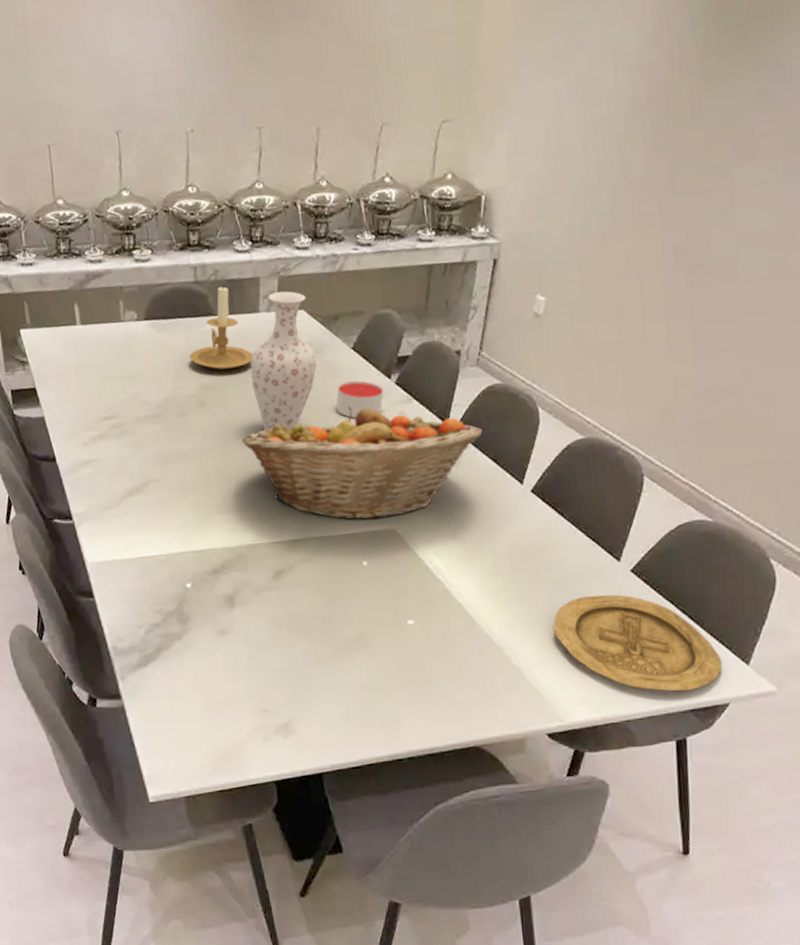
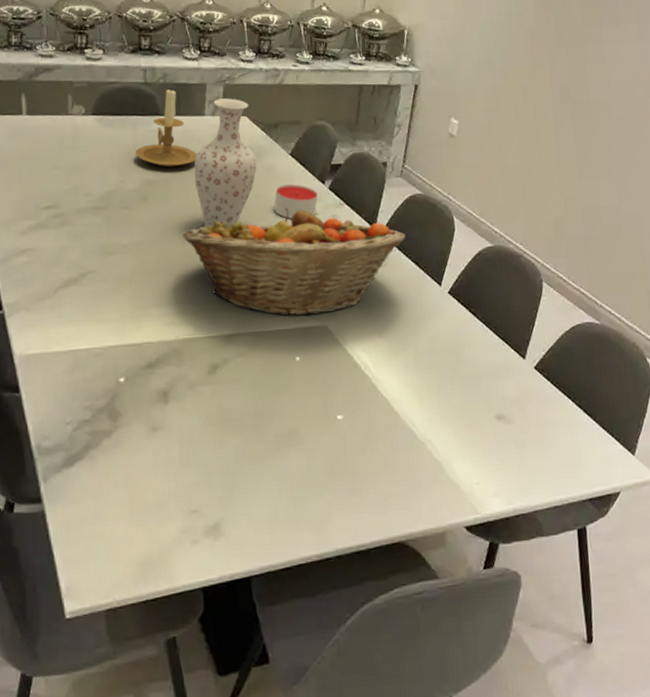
plate: present [553,594,722,692] -> none [469,390,613,482]

